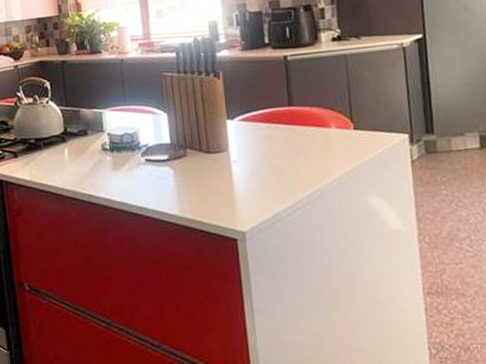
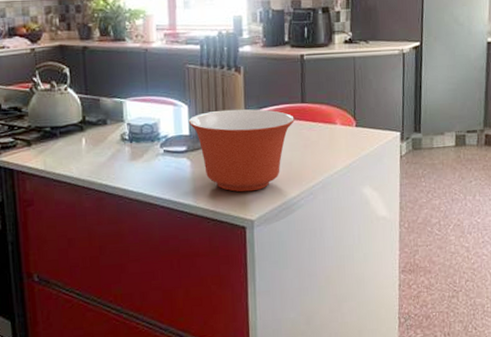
mixing bowl: none [168,114,283,202] -> present [188,109,295,192]

